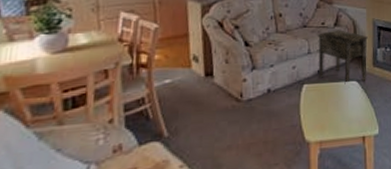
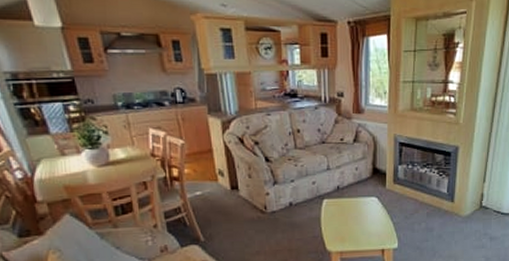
side table: present [318,30,368,85] -> none [337,146,389,200]

